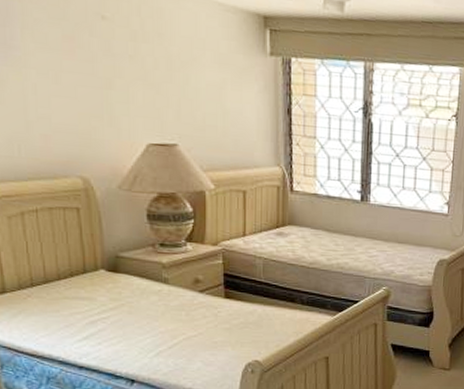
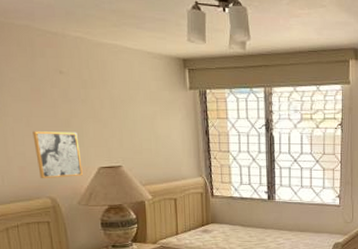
wall art: none [62,90,126,154] -> present [33,131,83,179]

